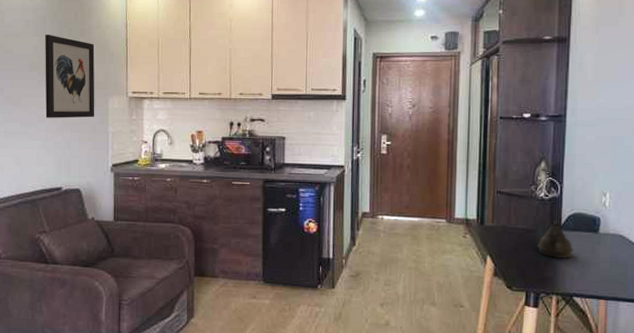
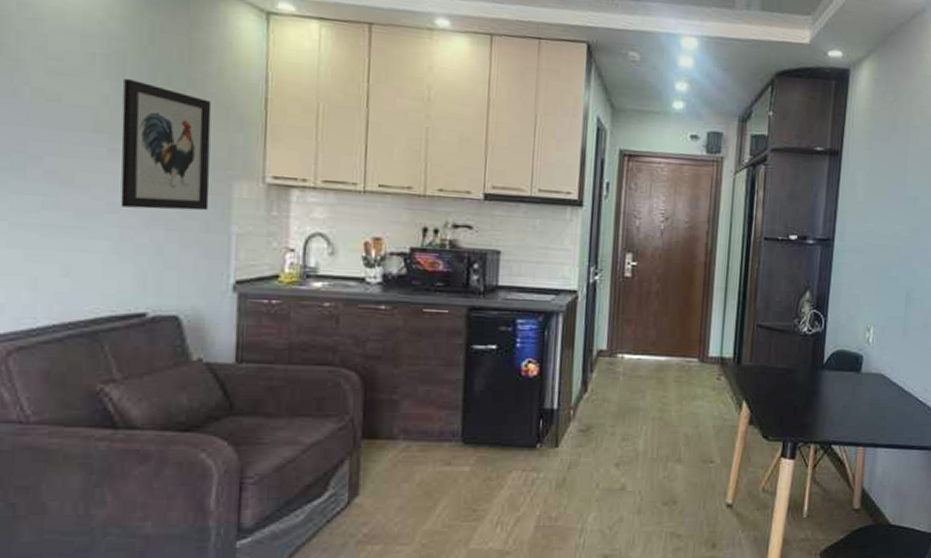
teapot: present [538,220,574,260] -> none [797,358,835,403]

